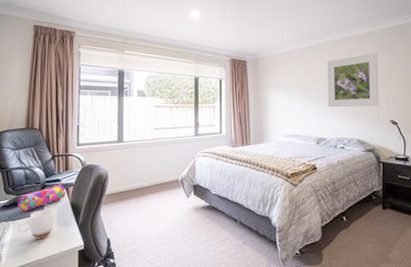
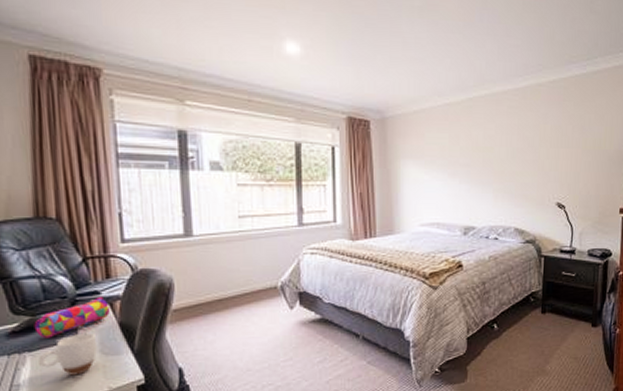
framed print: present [327,52,379,108] -> none [479,113,546,186]

